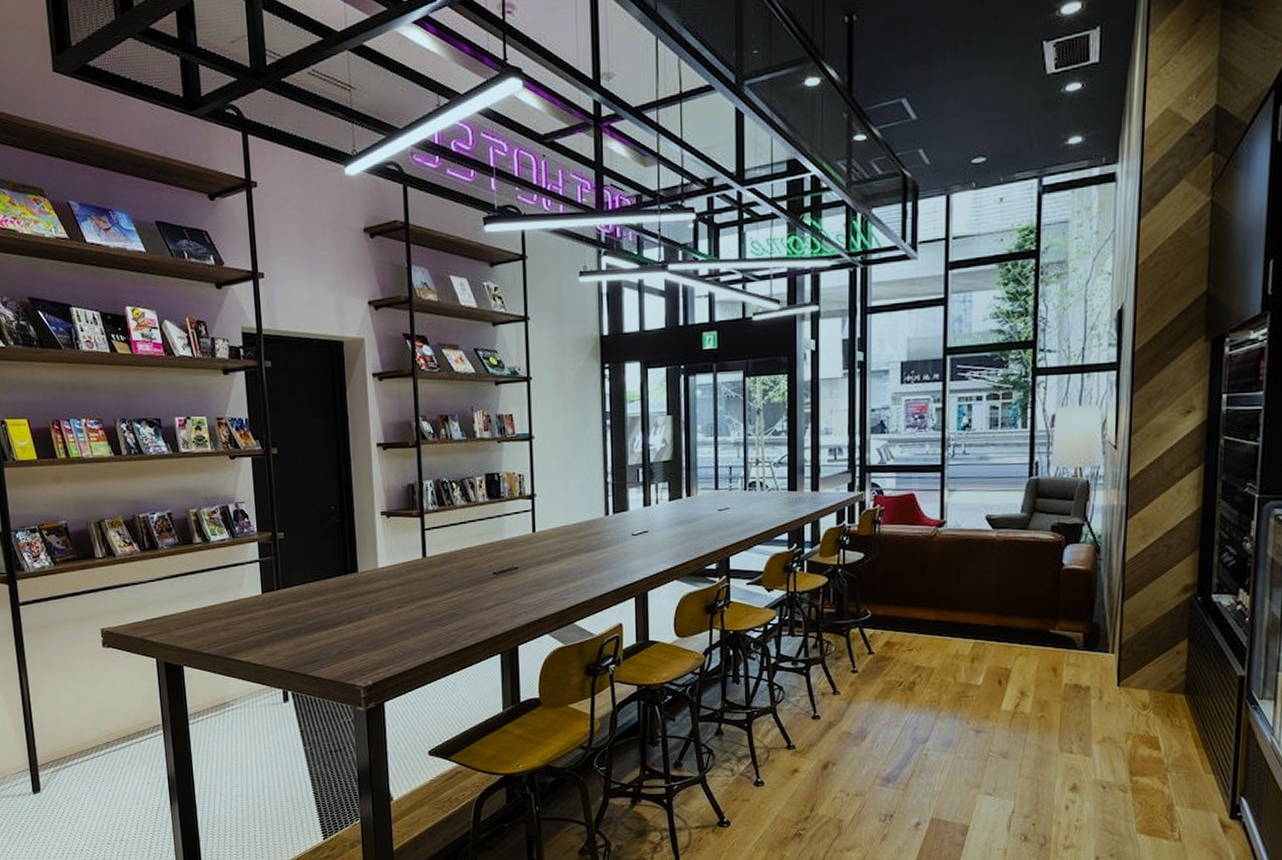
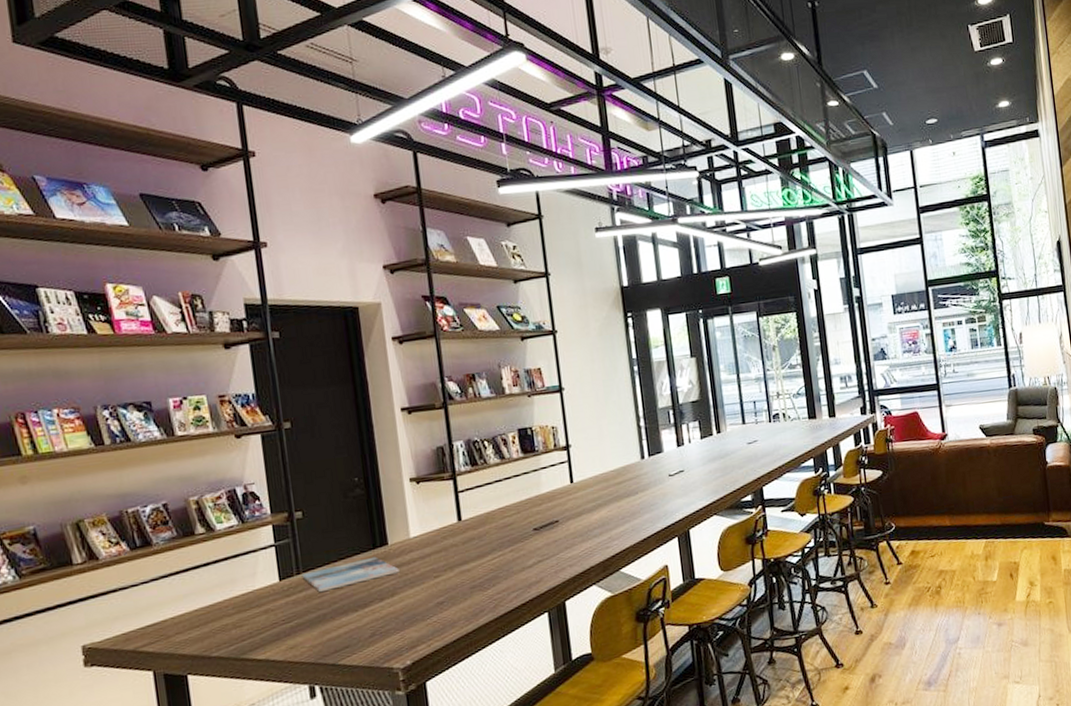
magazine: none [281,582,367,609] -> present [301,556,400,593]

